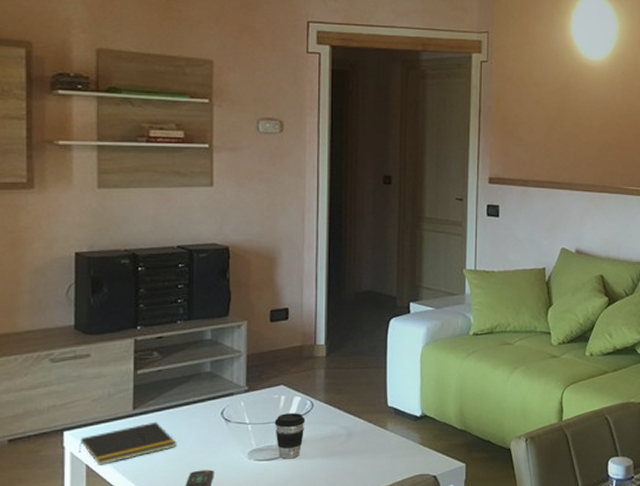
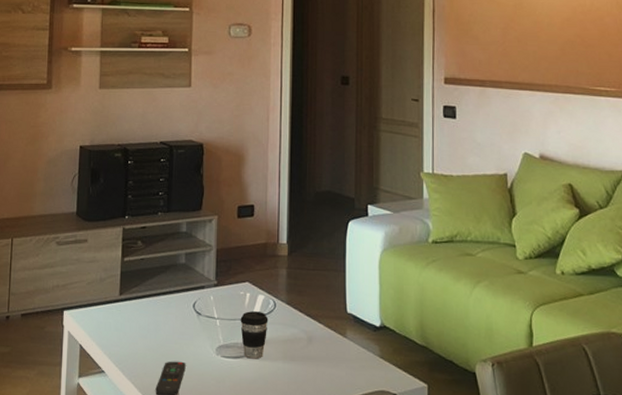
notepad: present [78,421,176,465] -> none [74,308,154,347]

